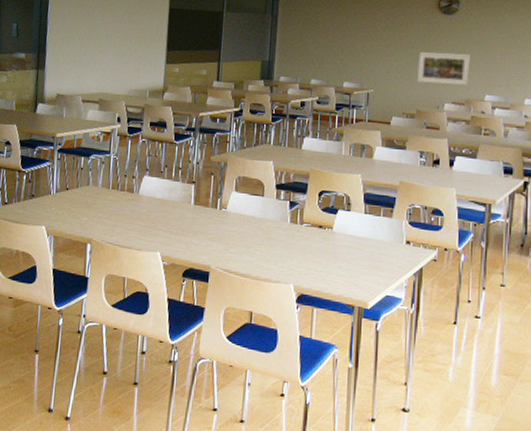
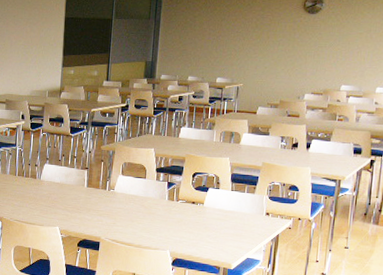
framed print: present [418,52,470,85] -> none [282,49,330,77]

